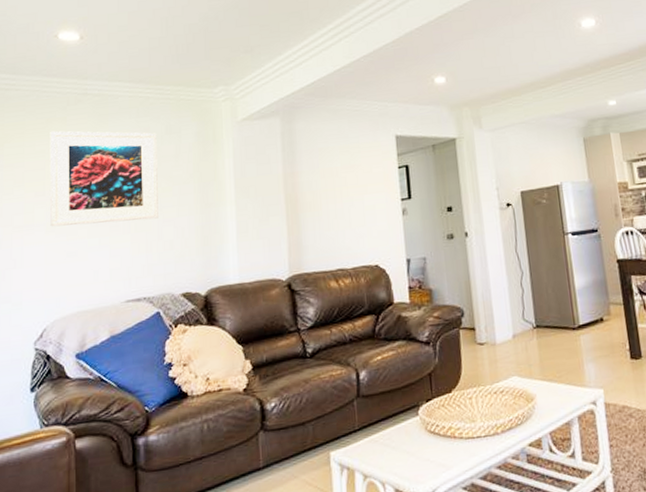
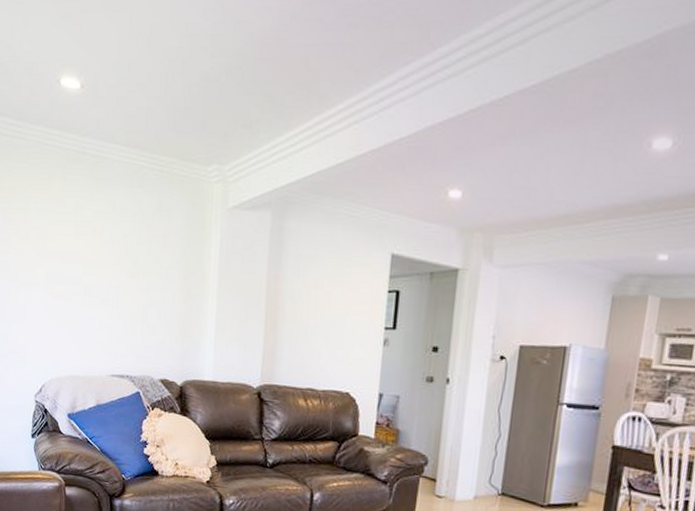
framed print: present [49,131,158,227] -> none [50,189,148,300]

